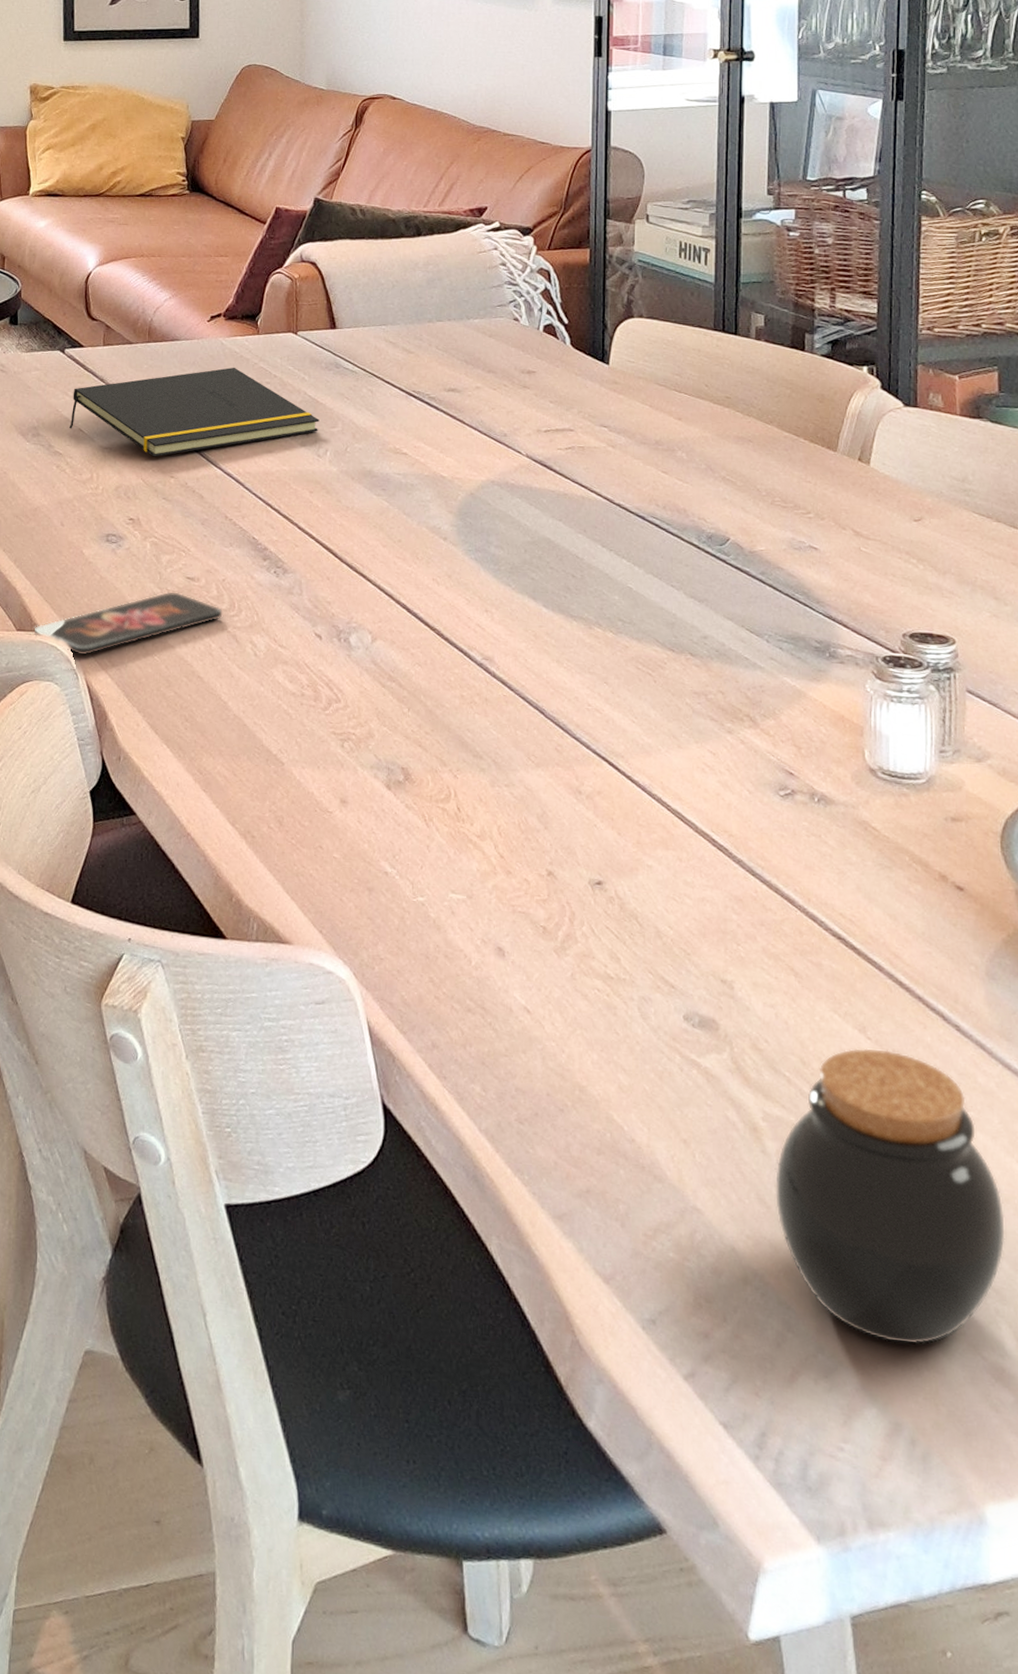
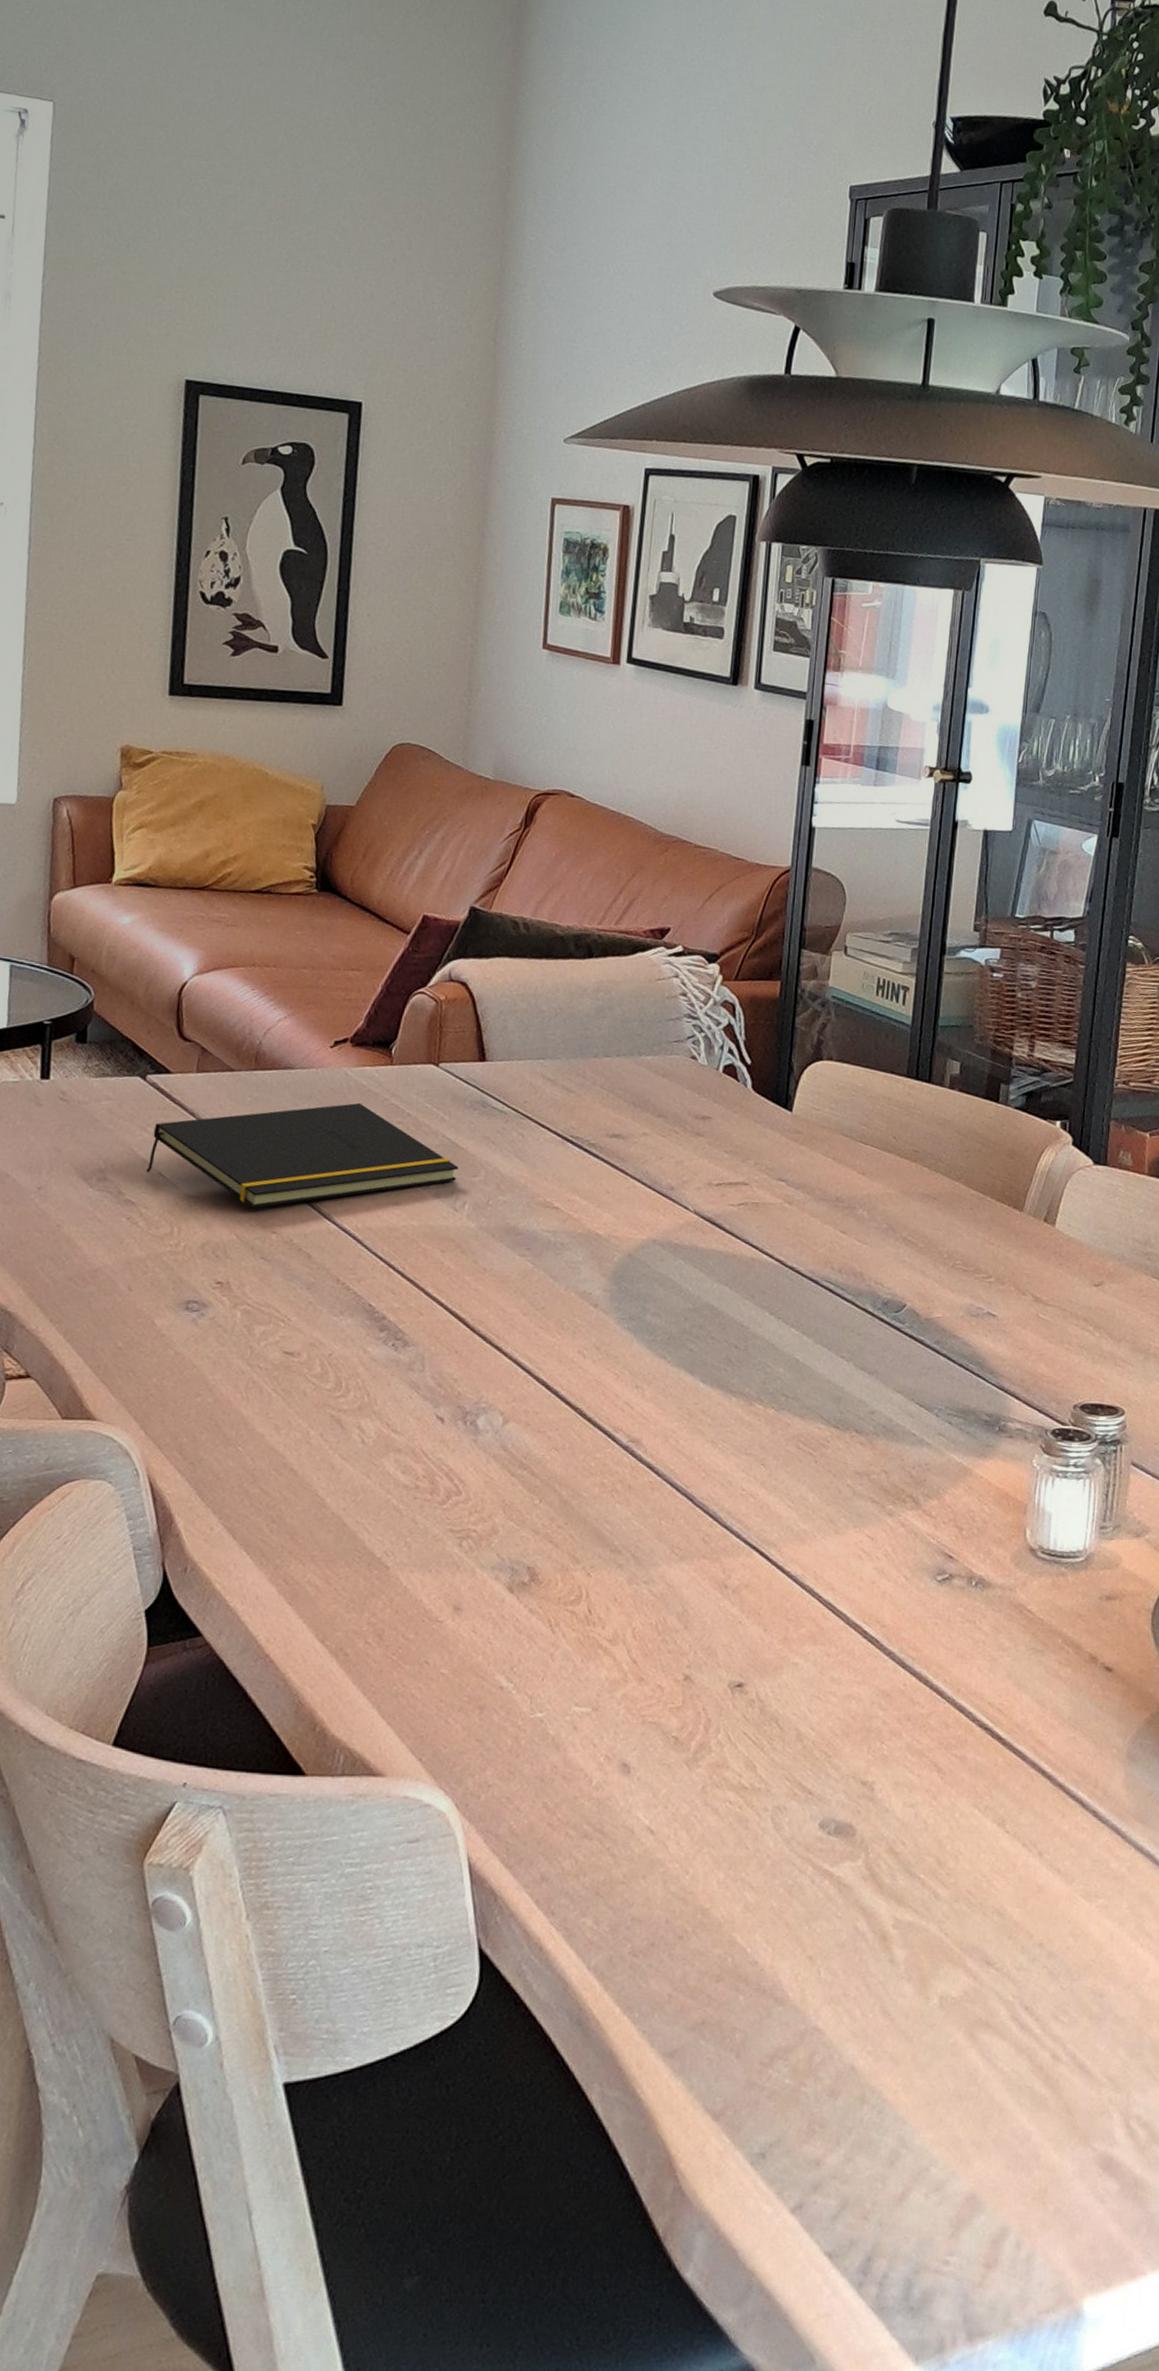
smartphone: present [34,591,223,656] -> none [84,1369,327,1448]
jar: present [776,1048,1005,1345] -> none [900,1842,1125,2145]

